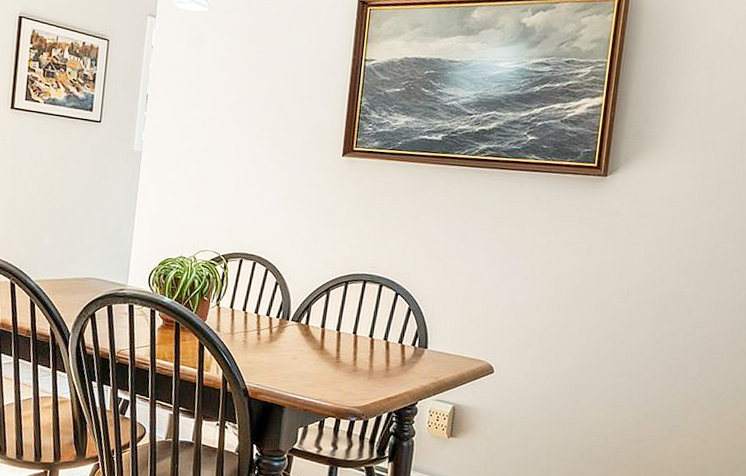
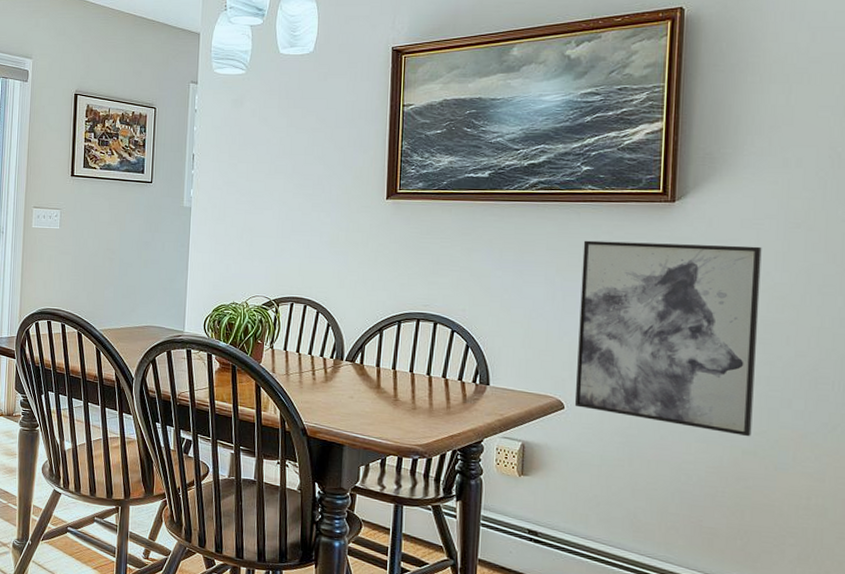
wall art: none [503,209,676,402] -> present [574,240,762,437]

